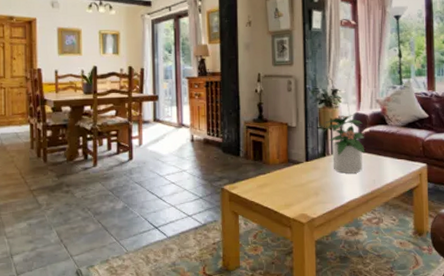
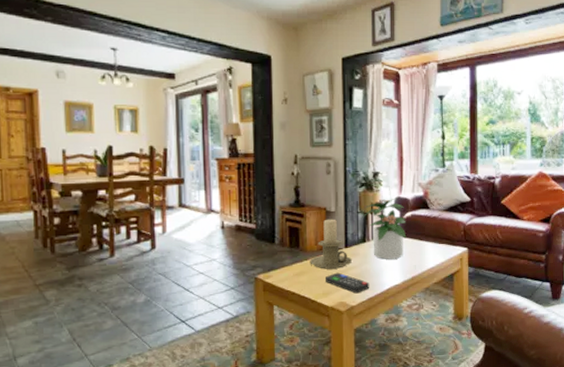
candle holder: none [272,133,312,182] -> present [310,219,352,269]
remote control: none [286,185,330,206] -> present [324,272,370,294]

